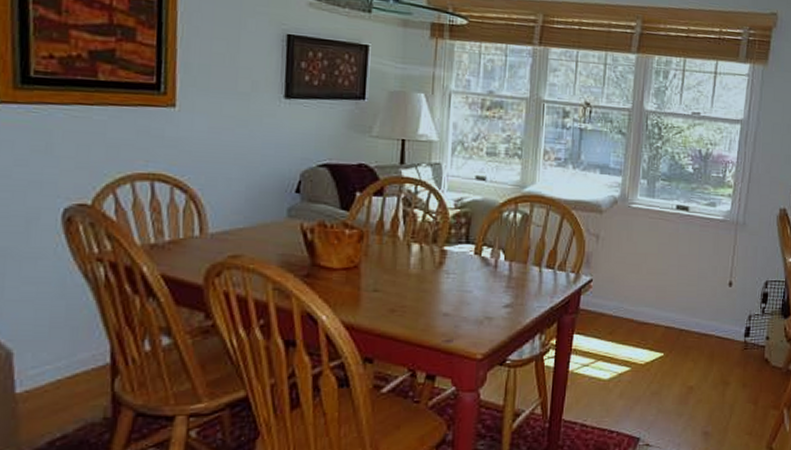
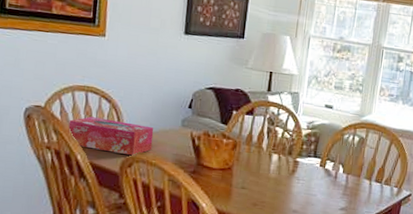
tissue box: none [127,213,250,261] -> present [68,116,154,156]

